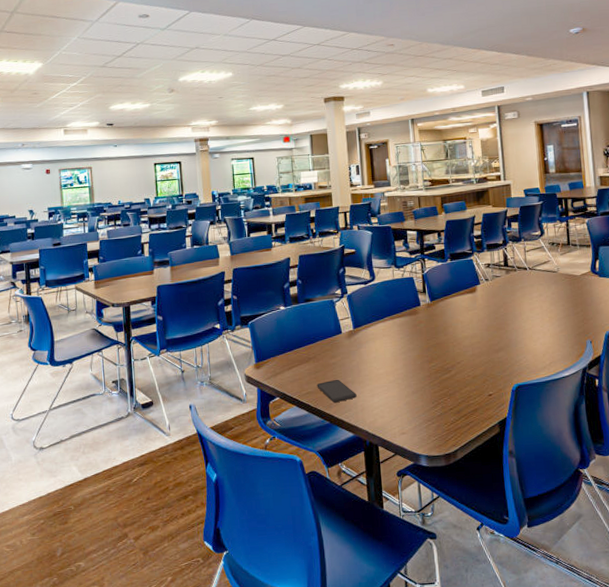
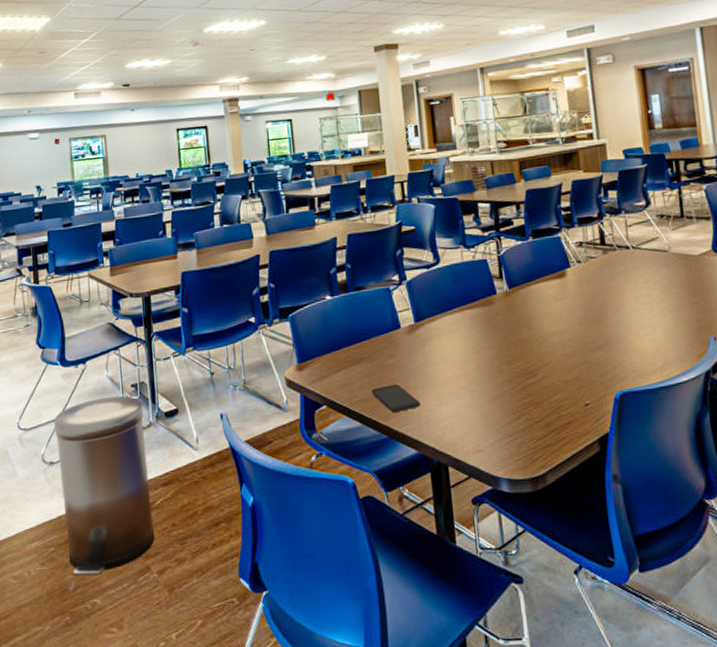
pedal bin: none [44,390,132,544] -> present [54,395,155,577]

